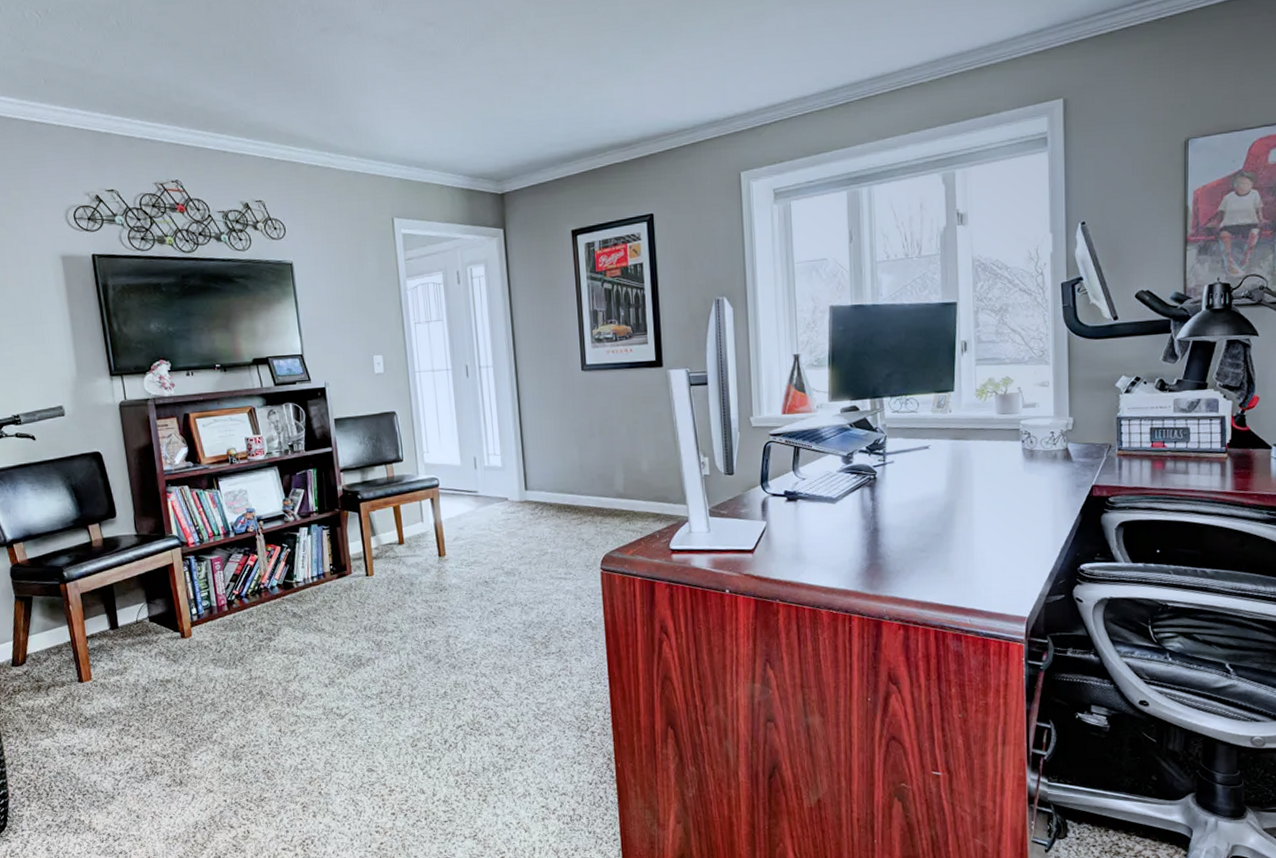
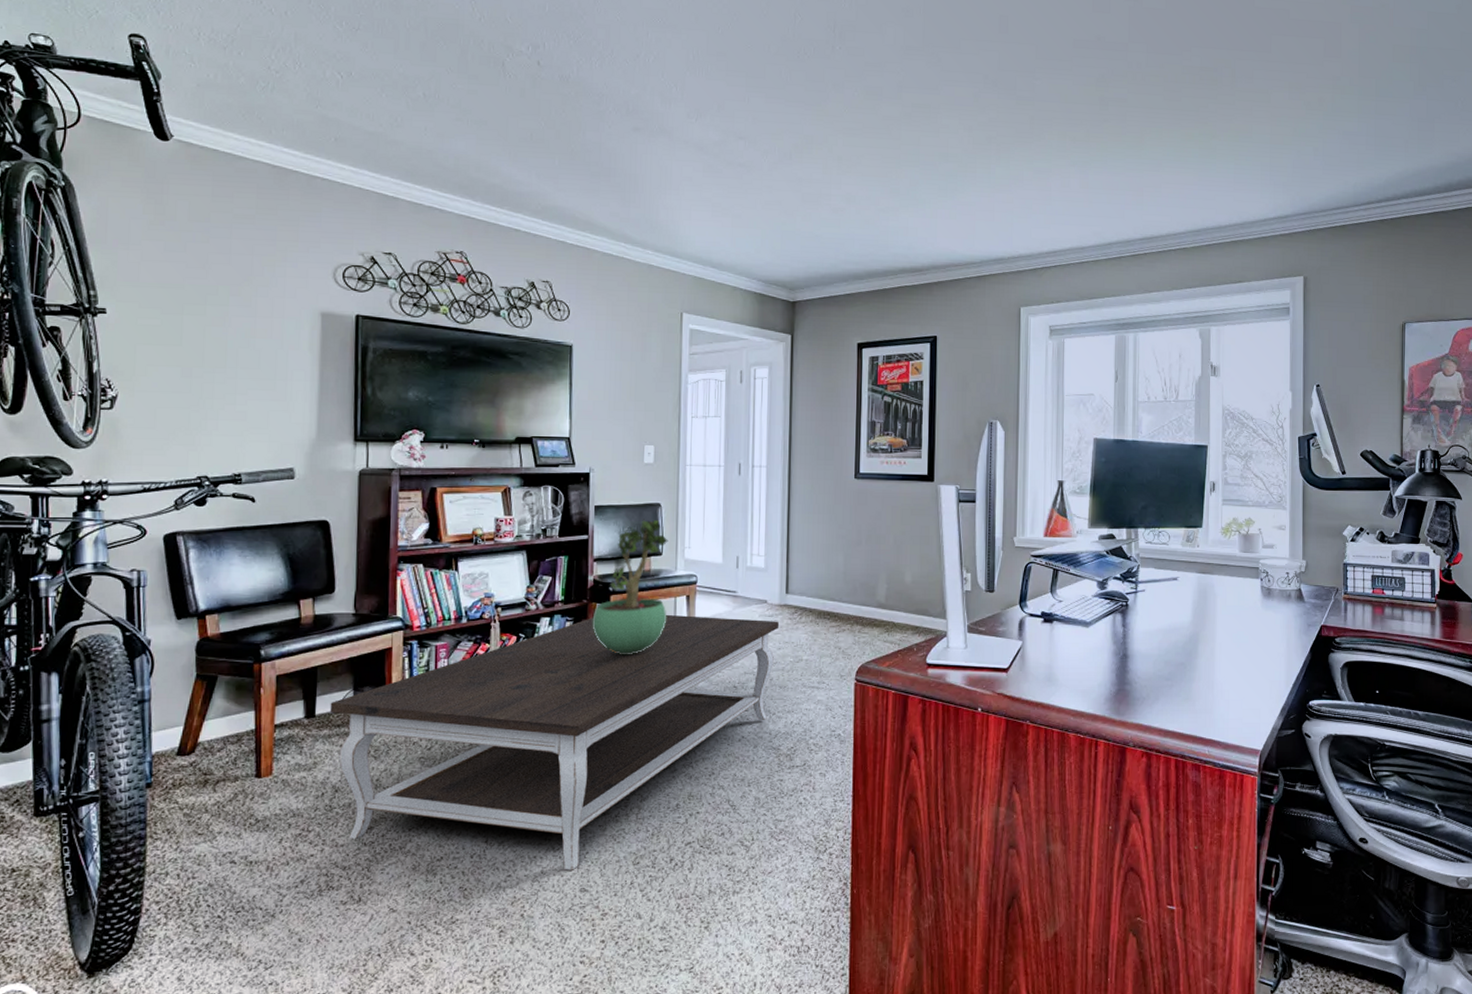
coffee table: none [129,517,521,753] -> present [329,614,779,871]
potted plant: none [346,428,414,558] -> present [592,519,668,654]

